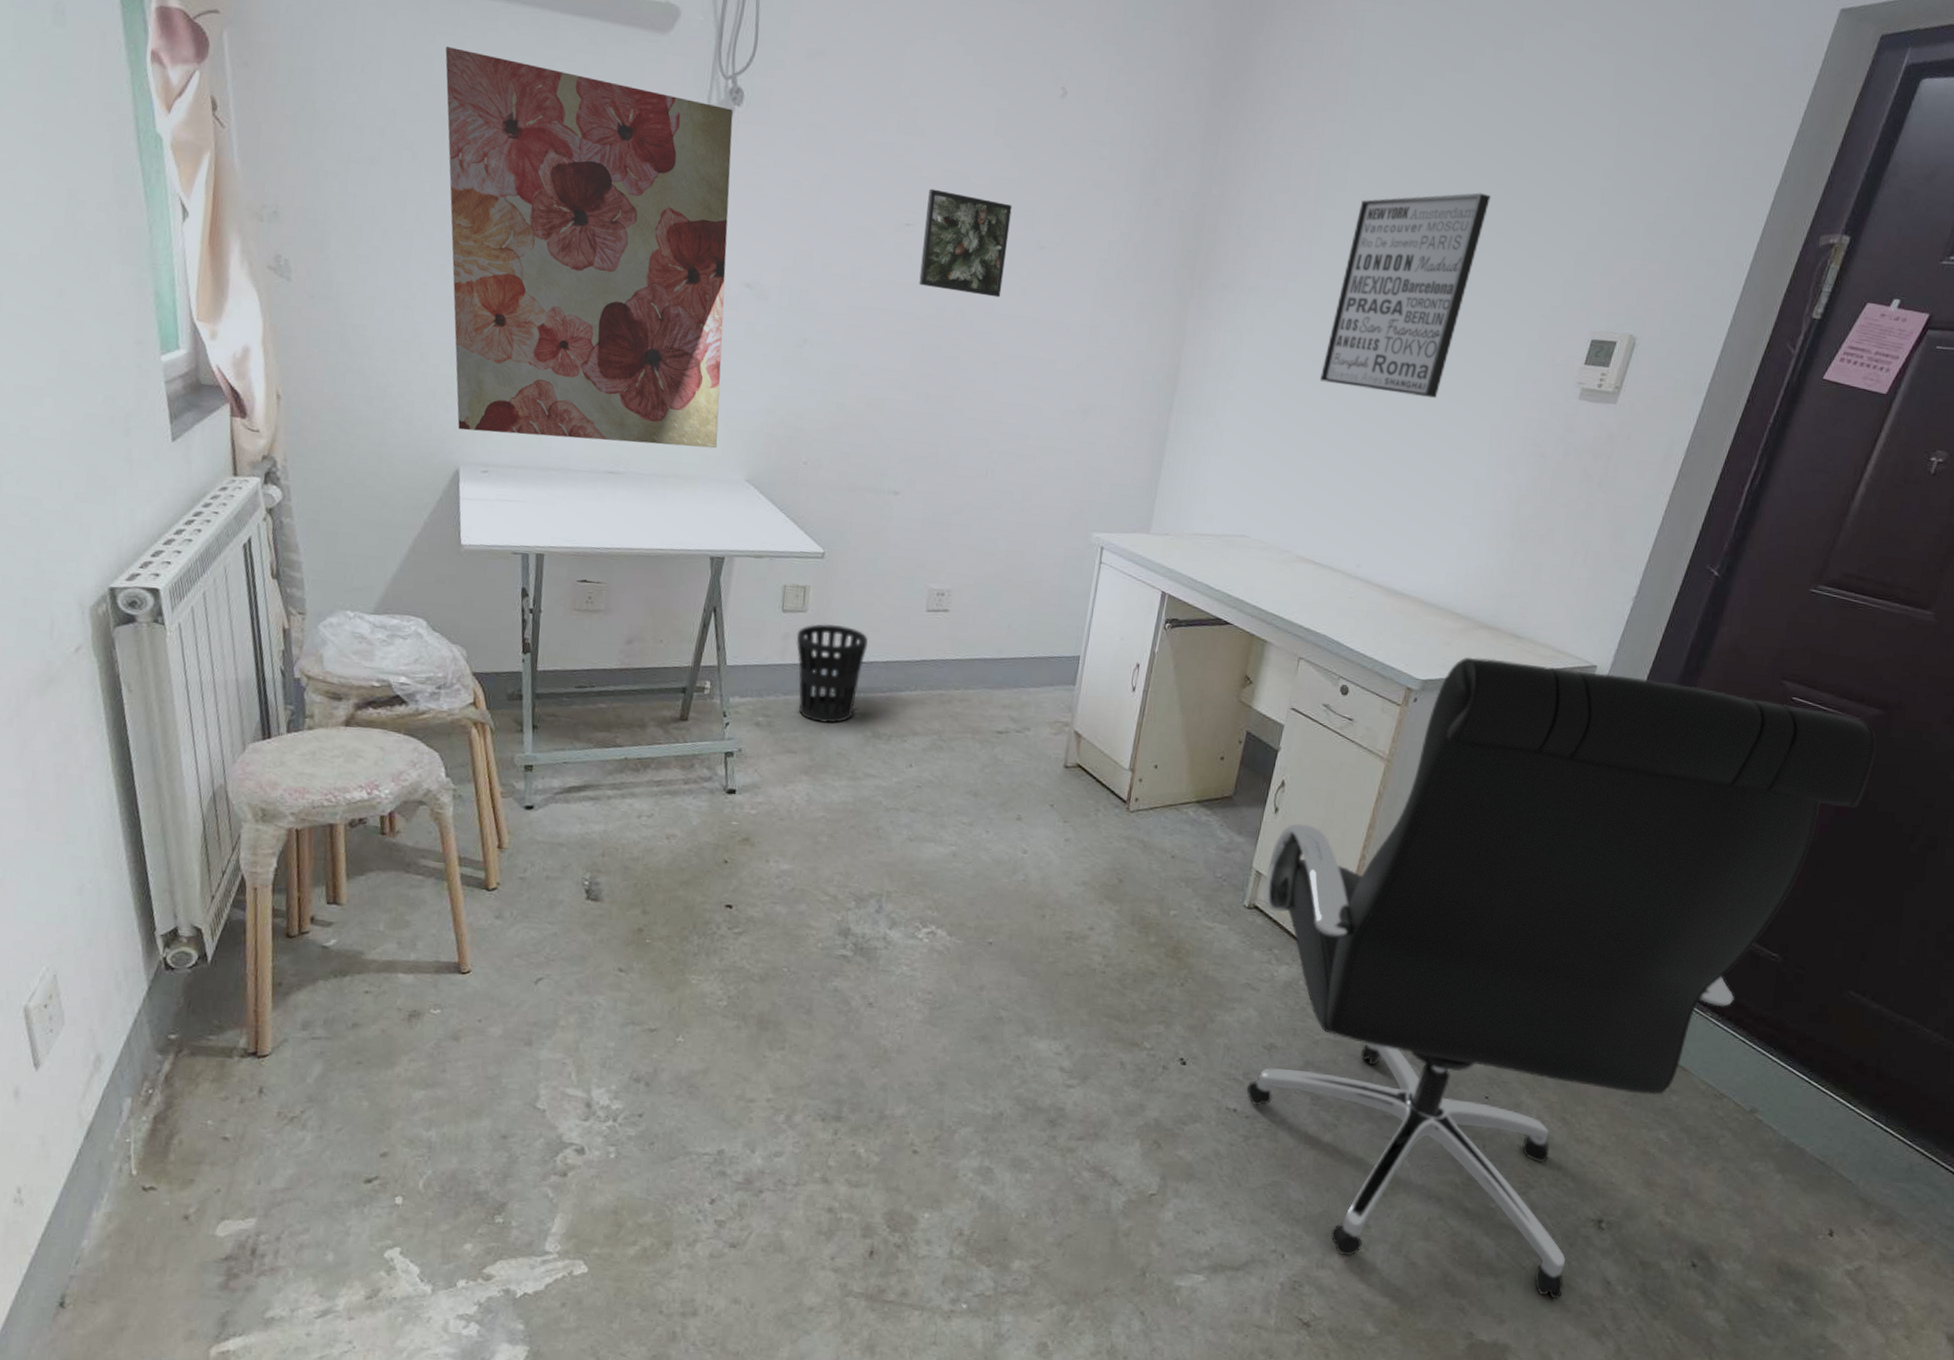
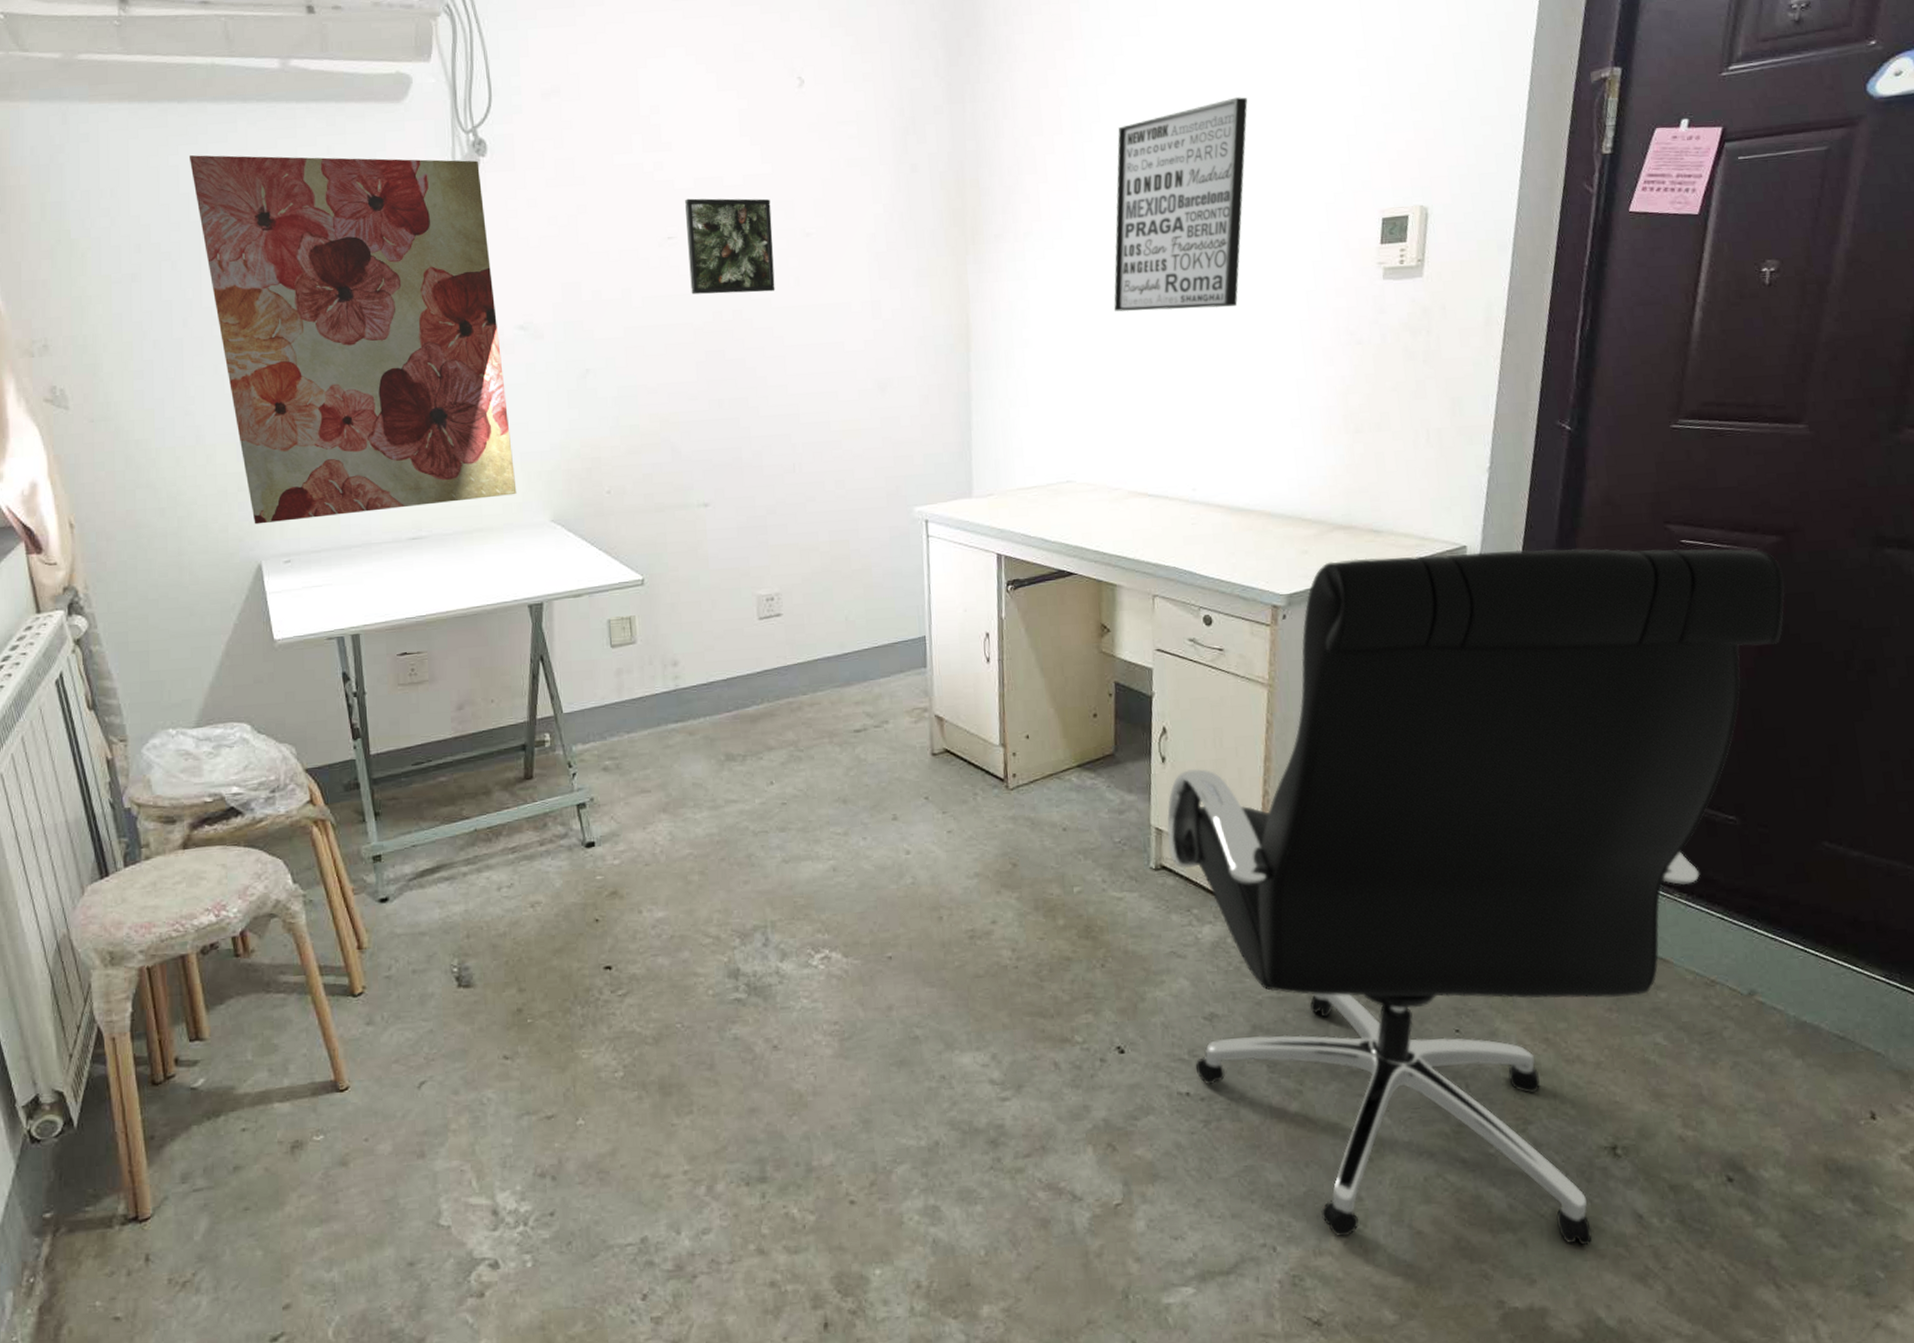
wastebasket: present [796,624,868,724] -> none [630,650,704,756]

